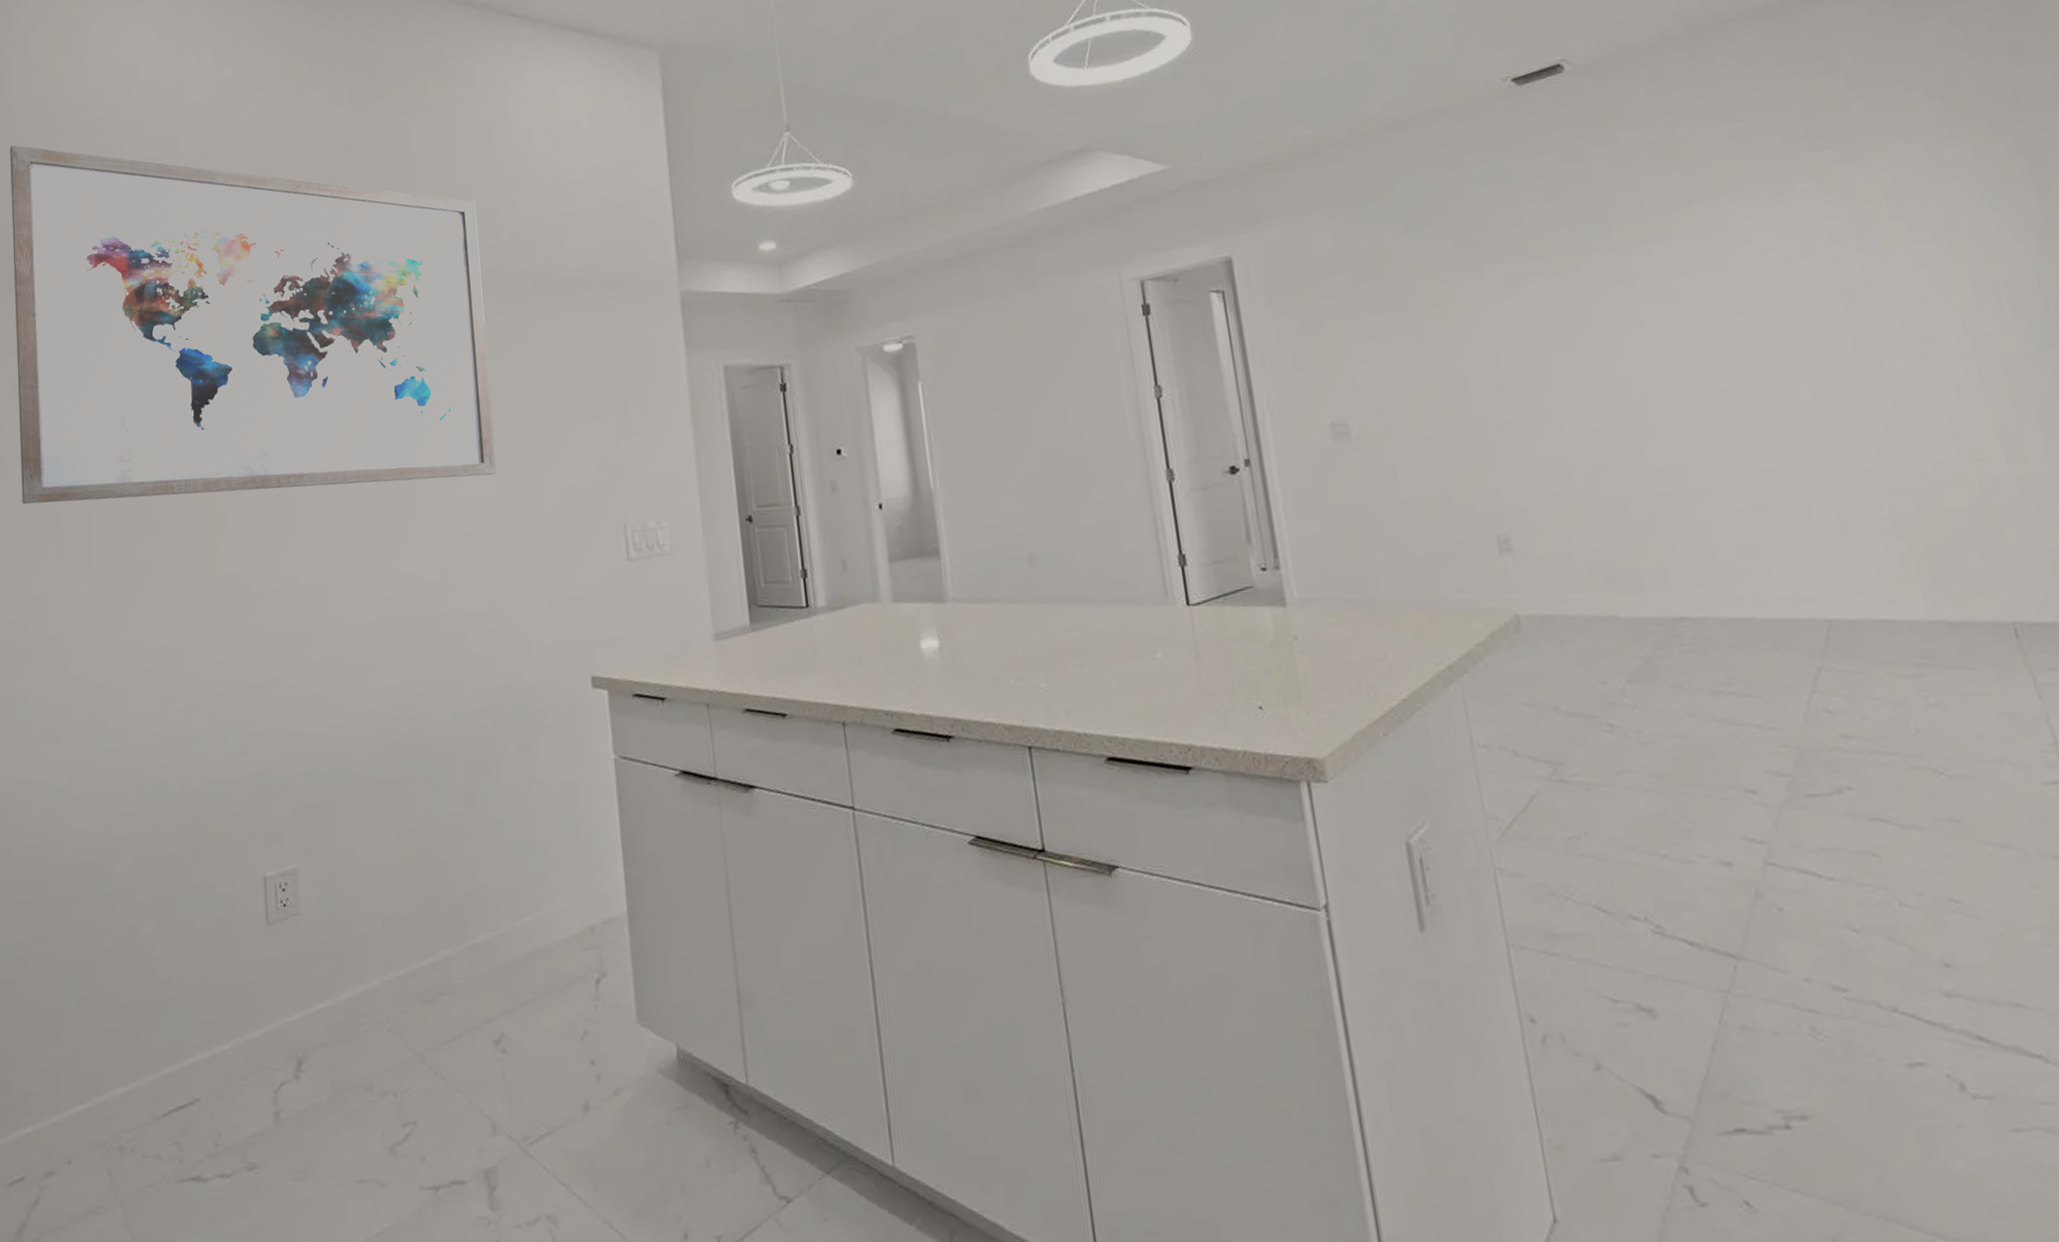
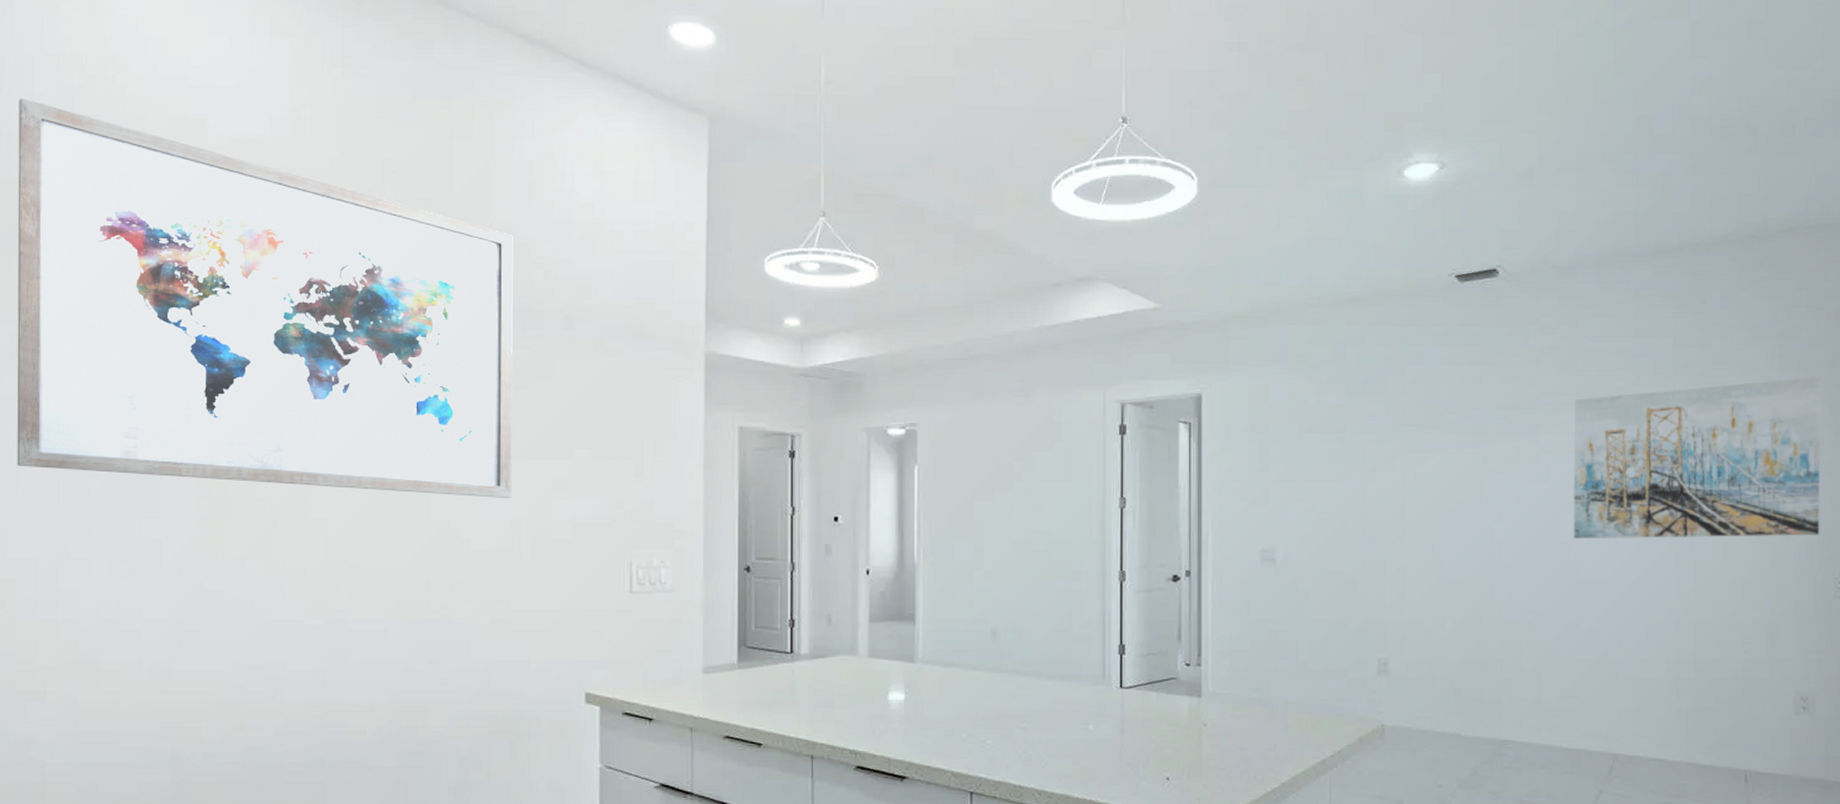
wall art: none [1687,124,2049,362] -> present [1573,376,1821,539]

